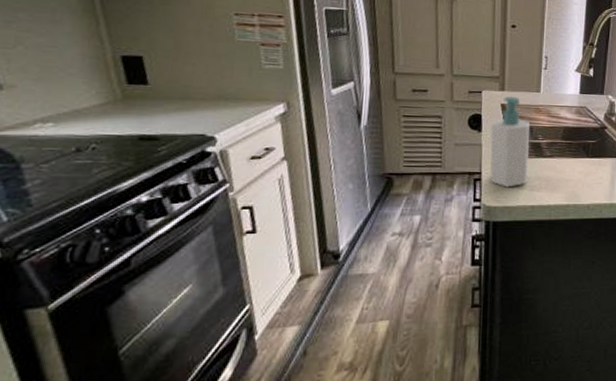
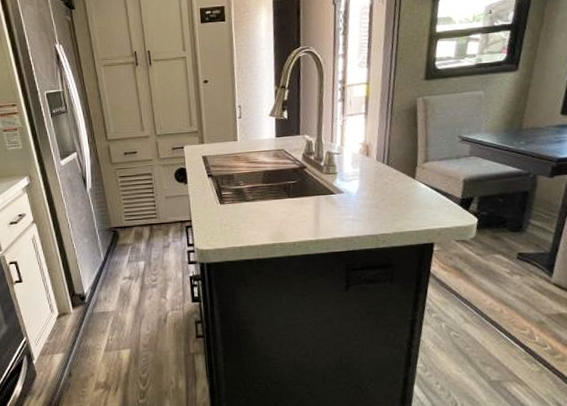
soap bottle: present [489,96,531,188] -> none [195,147,234,232]

